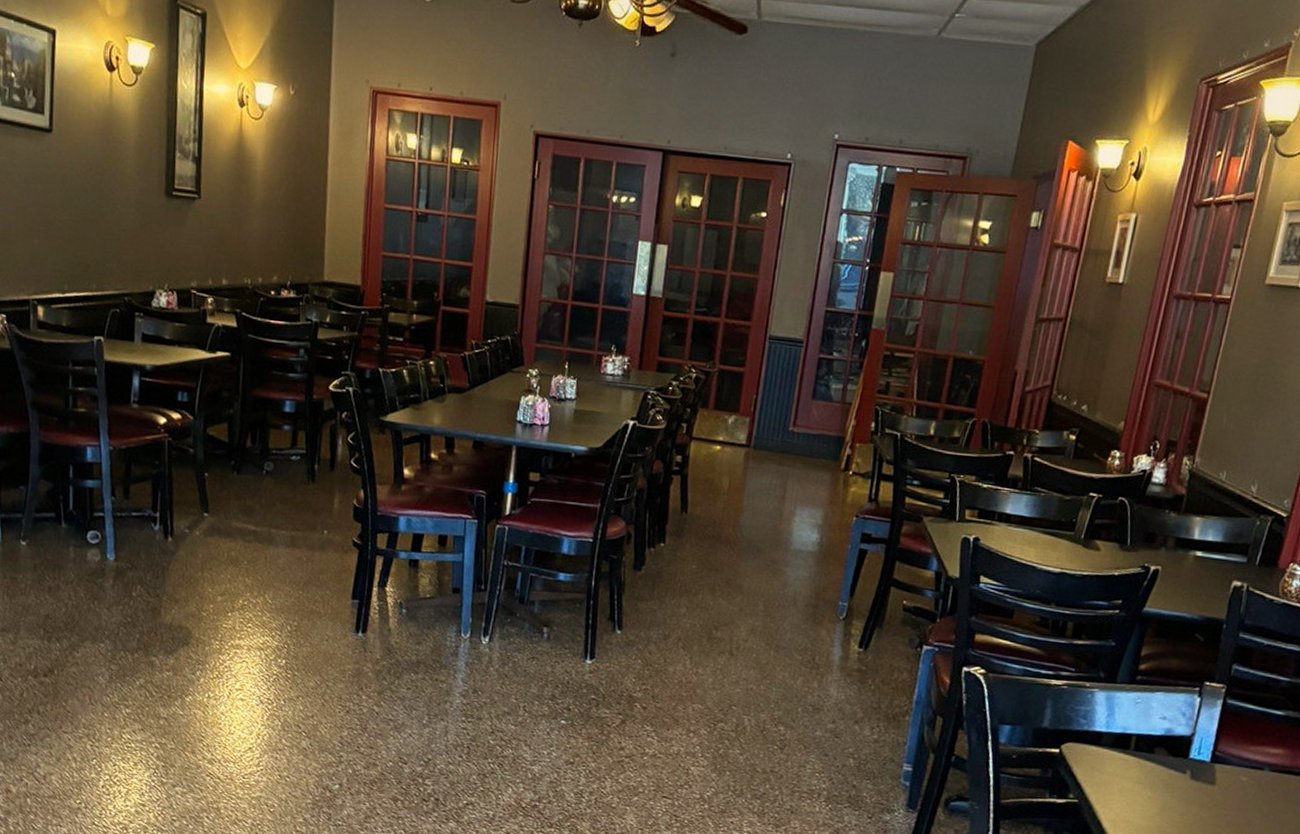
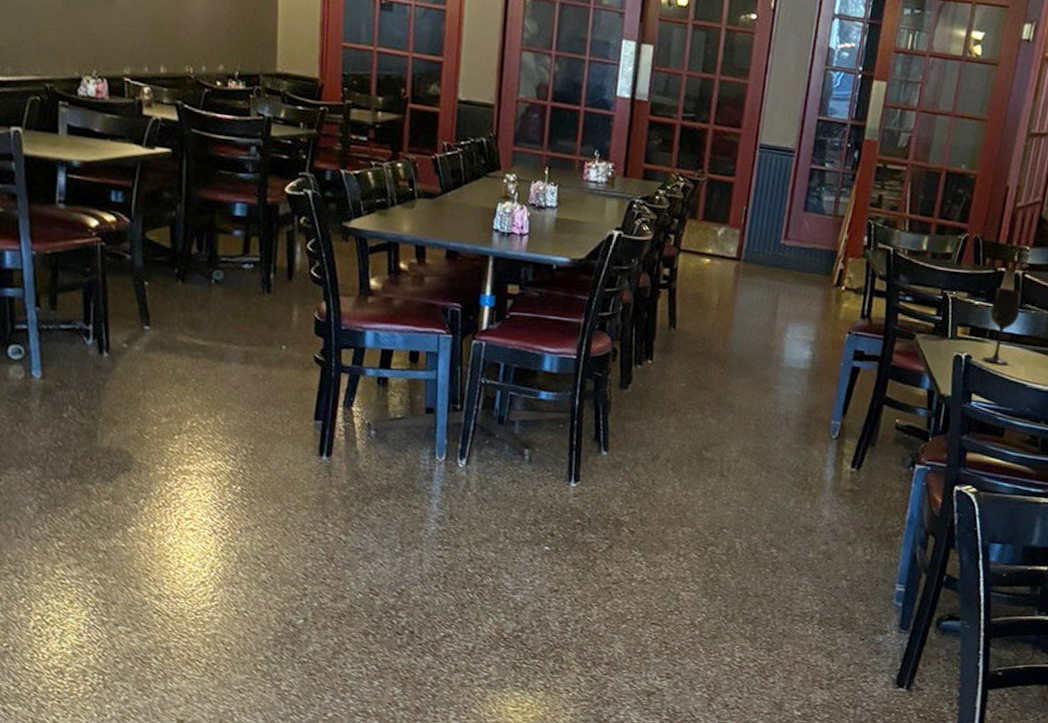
wine glass: none [990,471,1030,547] -> present [982,287,1021,365]

